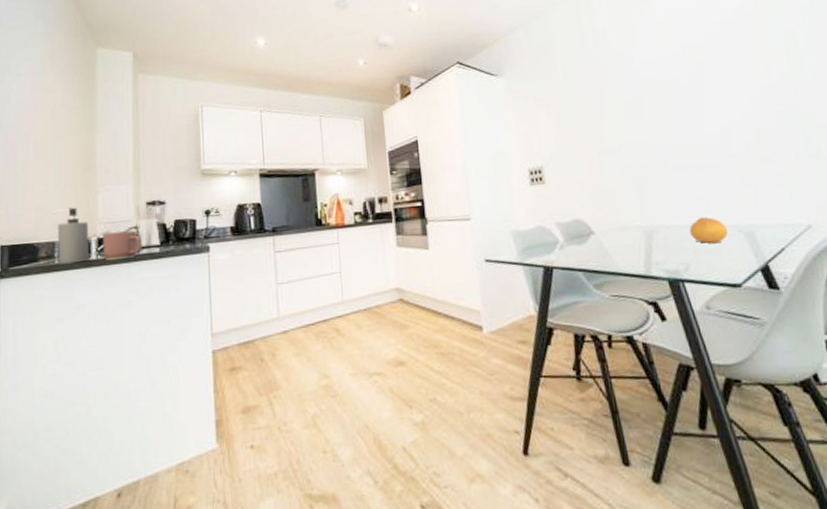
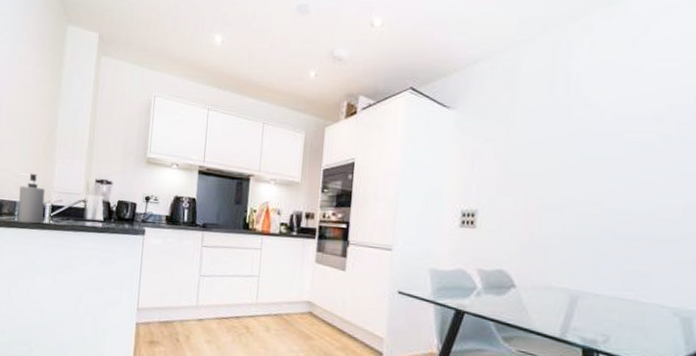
mug: present [103,230,142,261] -> none [54,201,88,229]
fruit: present [689,217,729,243] -> none [619,292,663,321]

